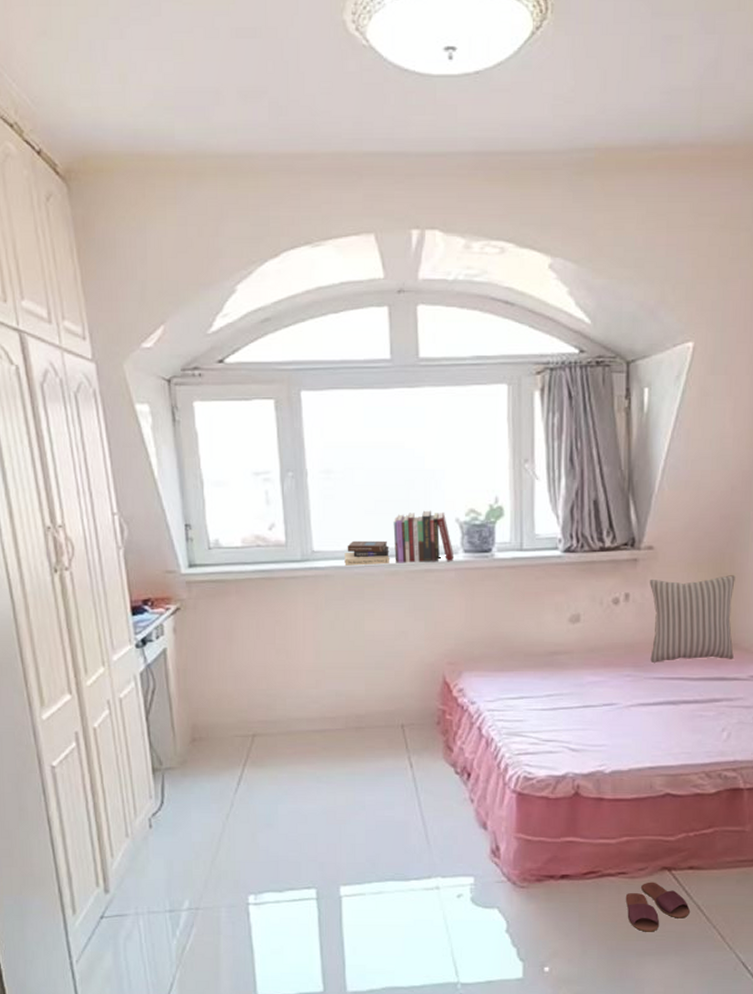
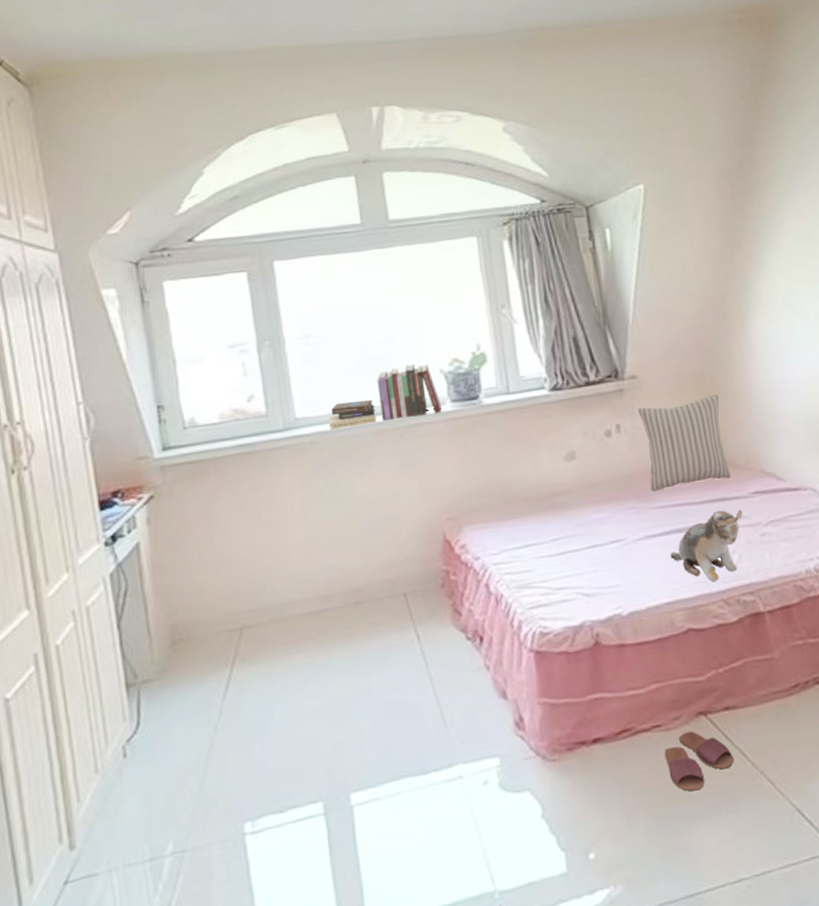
plush toy: none [660,689,740,754] -> present [670,509,743,582]

